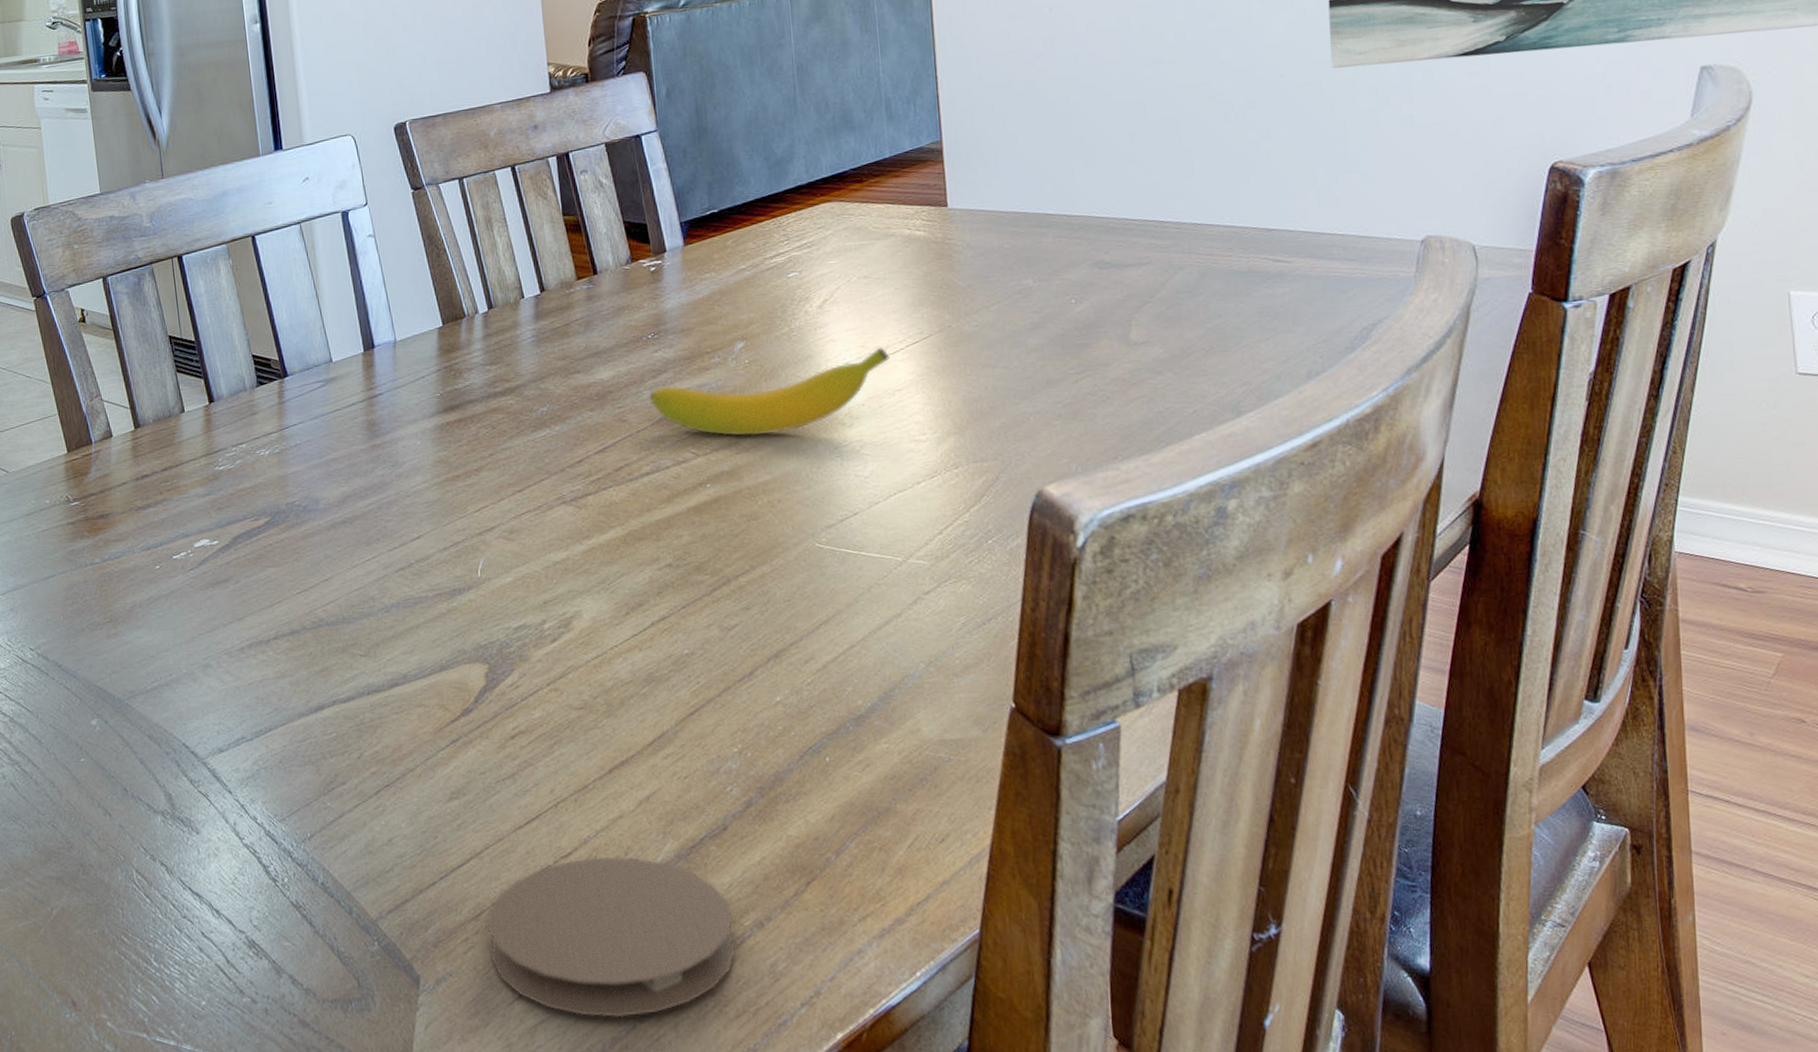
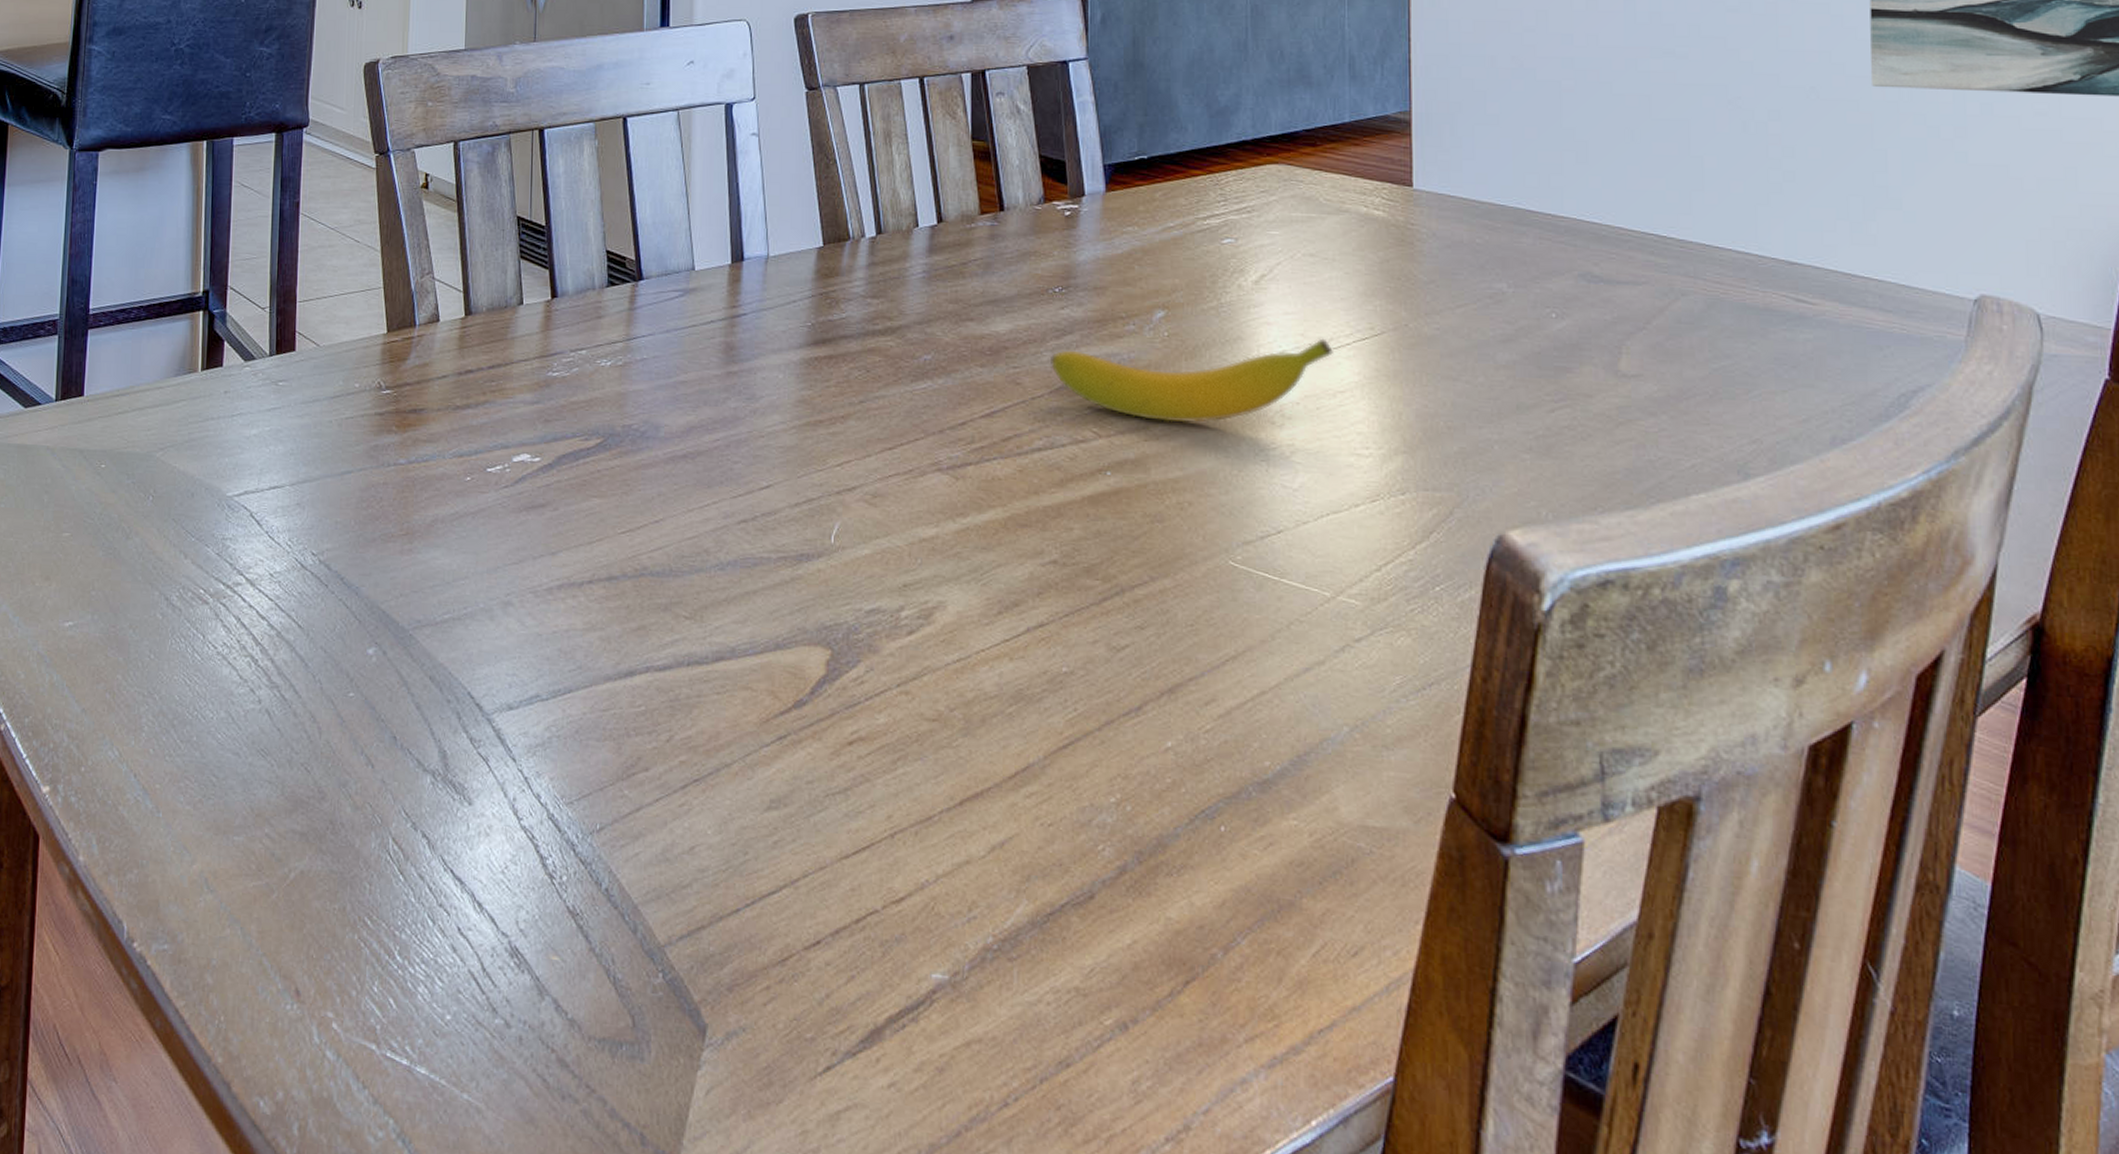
coaster: present [487,857,736,1018] -> none [795,907,1091,1120]

